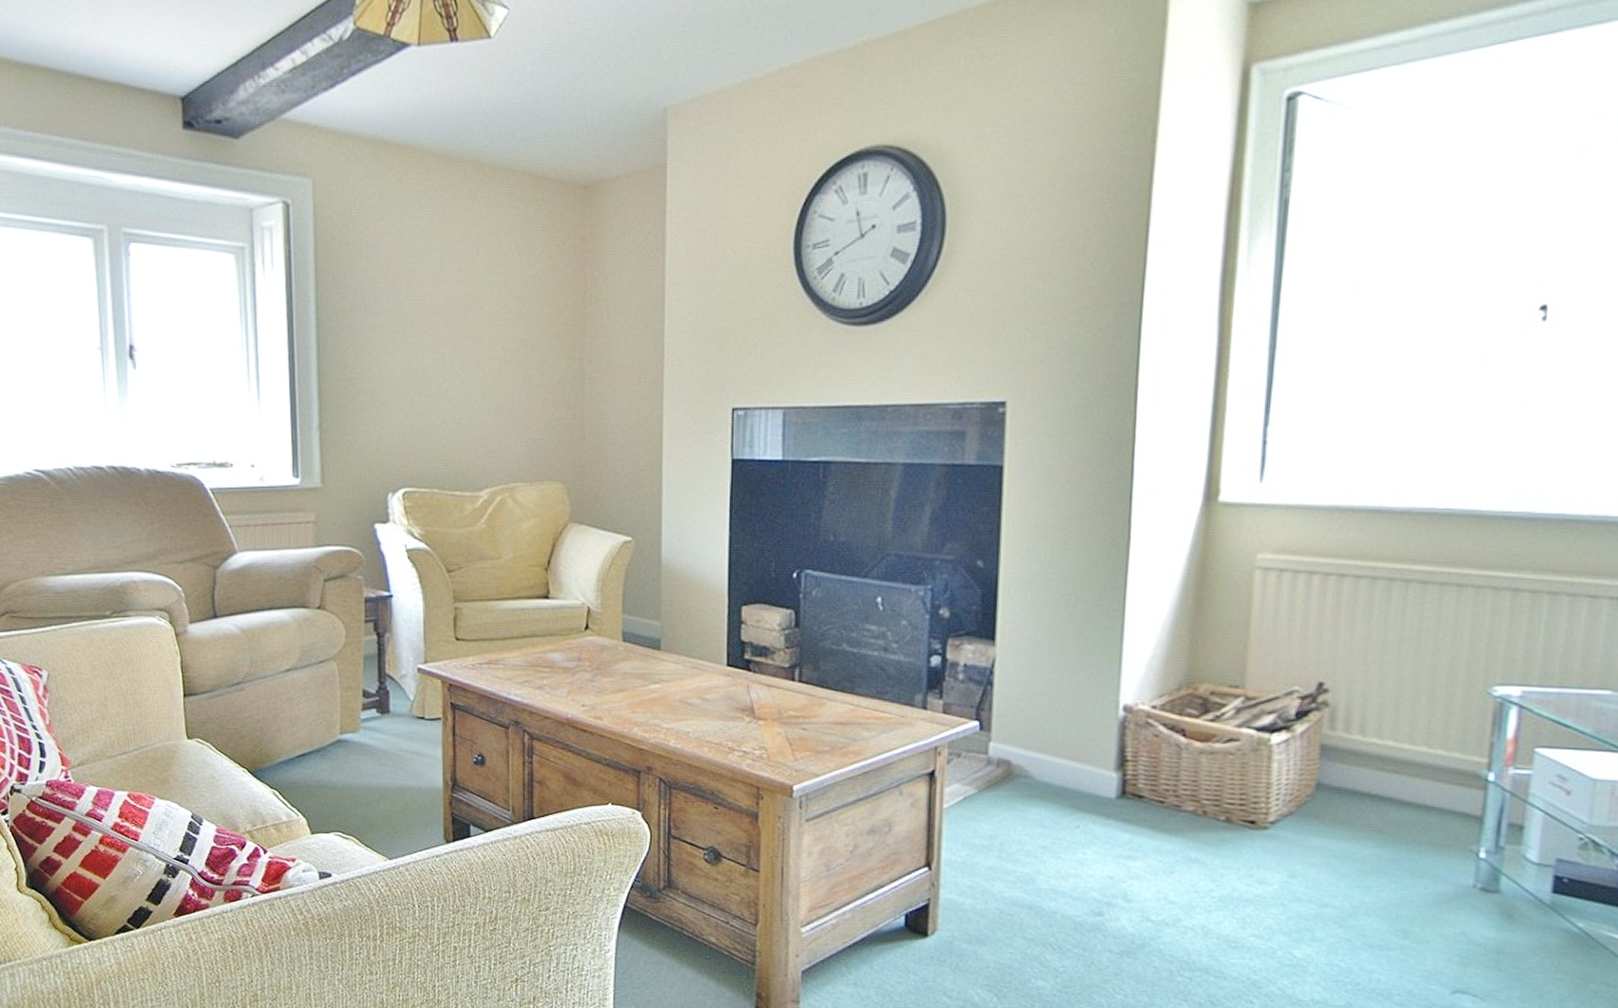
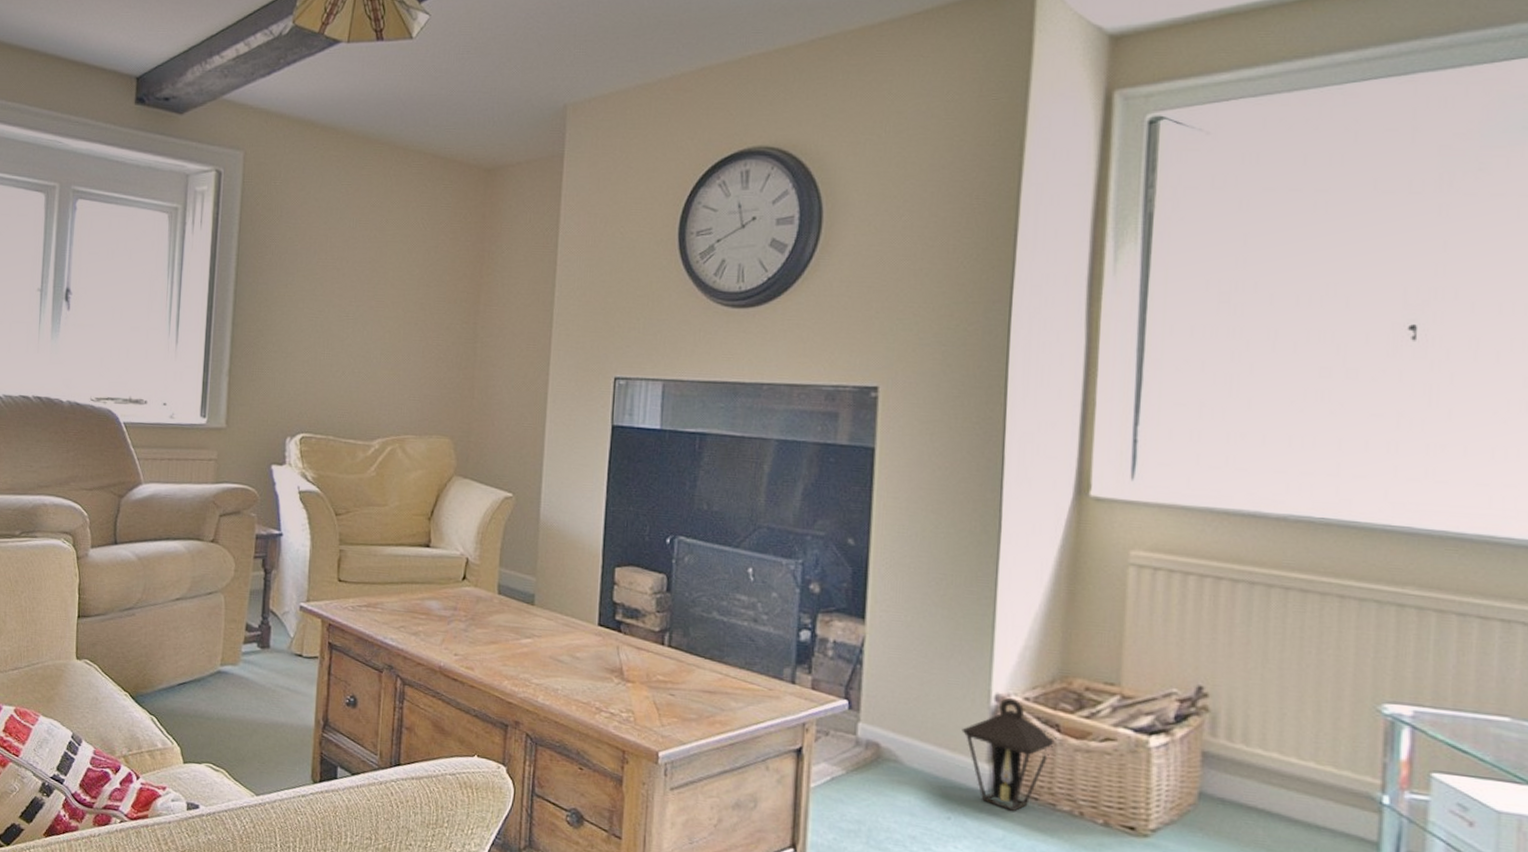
lantern: none [1090,708,1182,816] -> present [961,698,1056,812]

